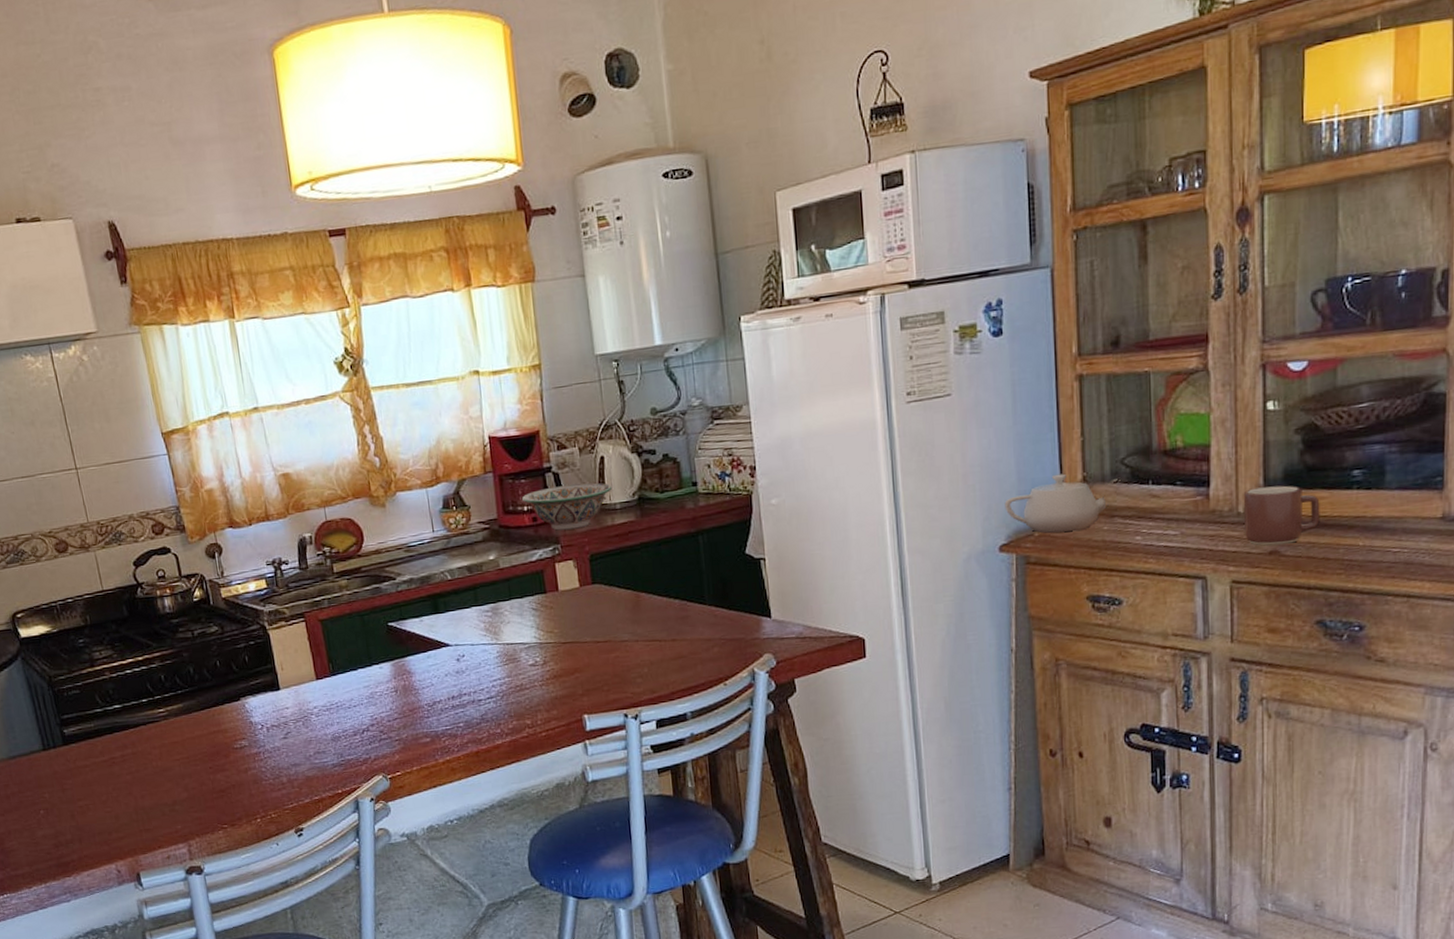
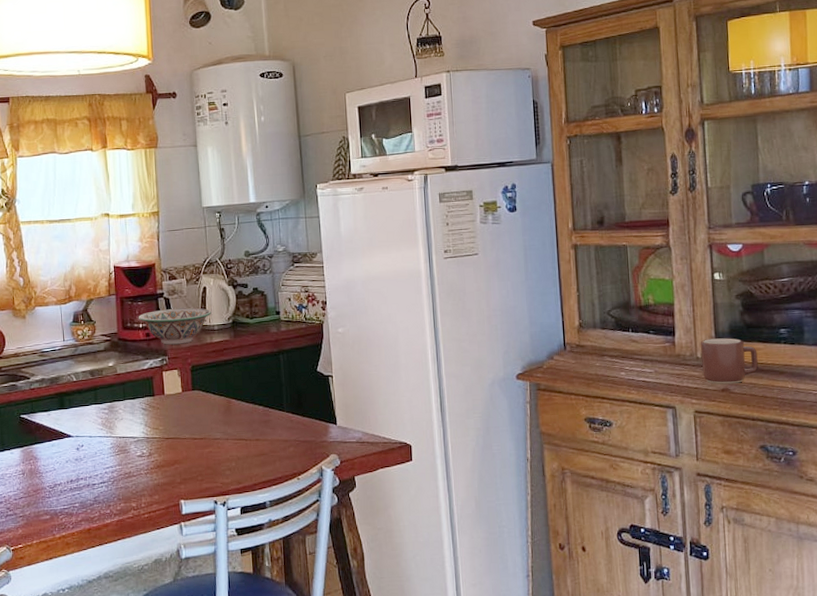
teapot: present [1004,473,1120,534] -> none [520,320,608,367]

